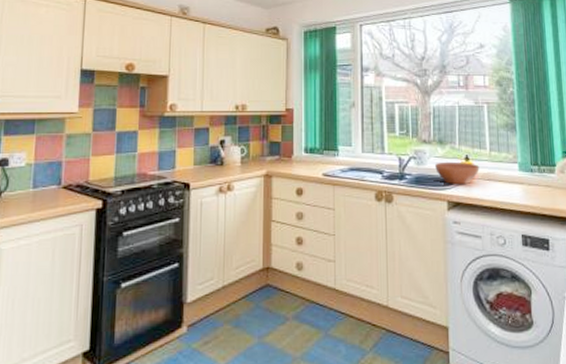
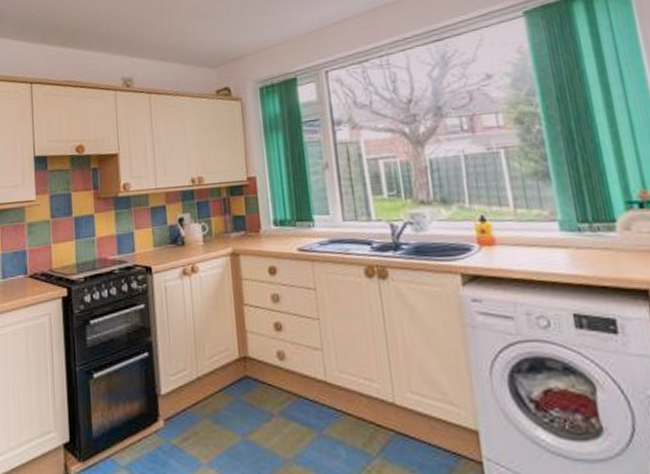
bowl: present [435,161,479,185] -> none [439,224,502,254]

